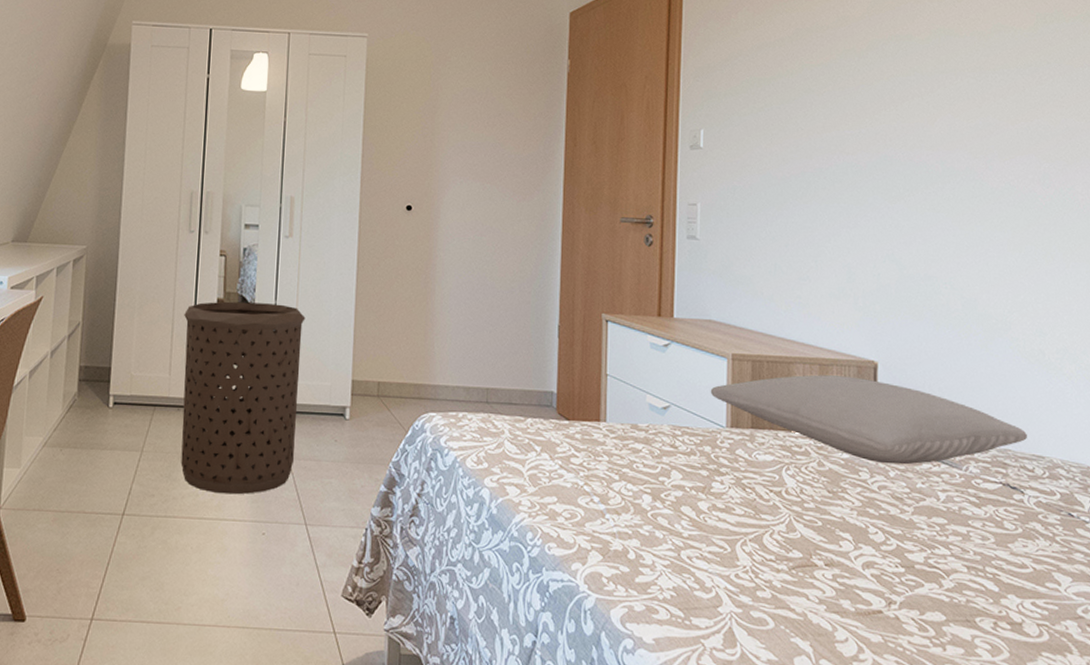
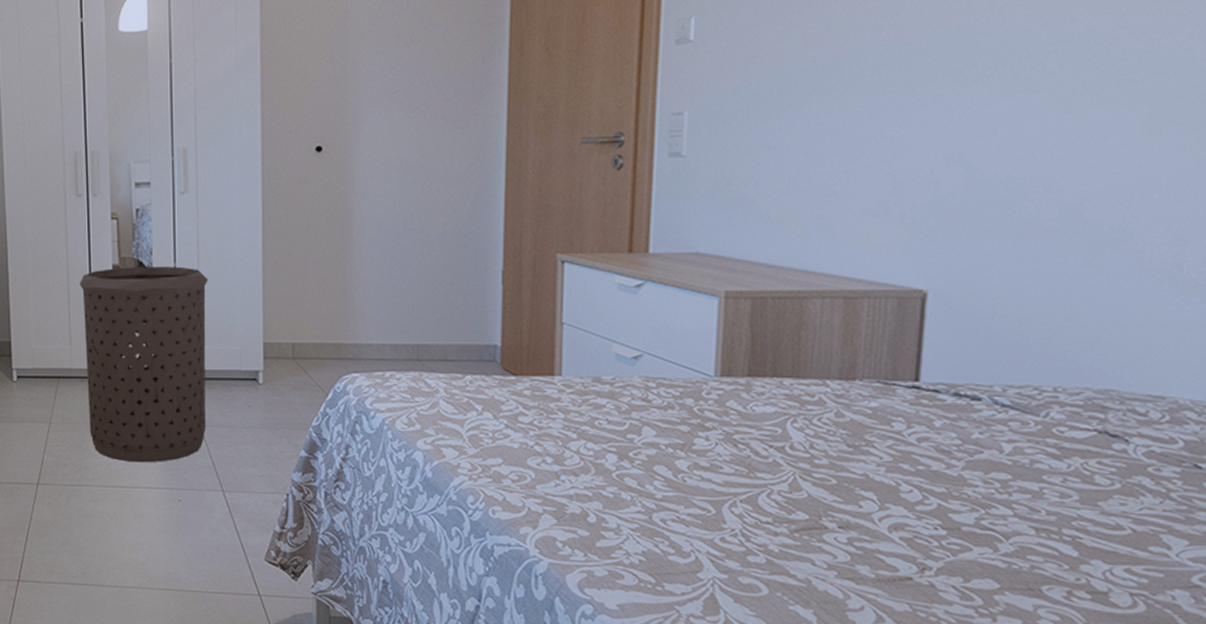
pillow: present [710,375,1027,465] -> none [694,310,1142,412]

